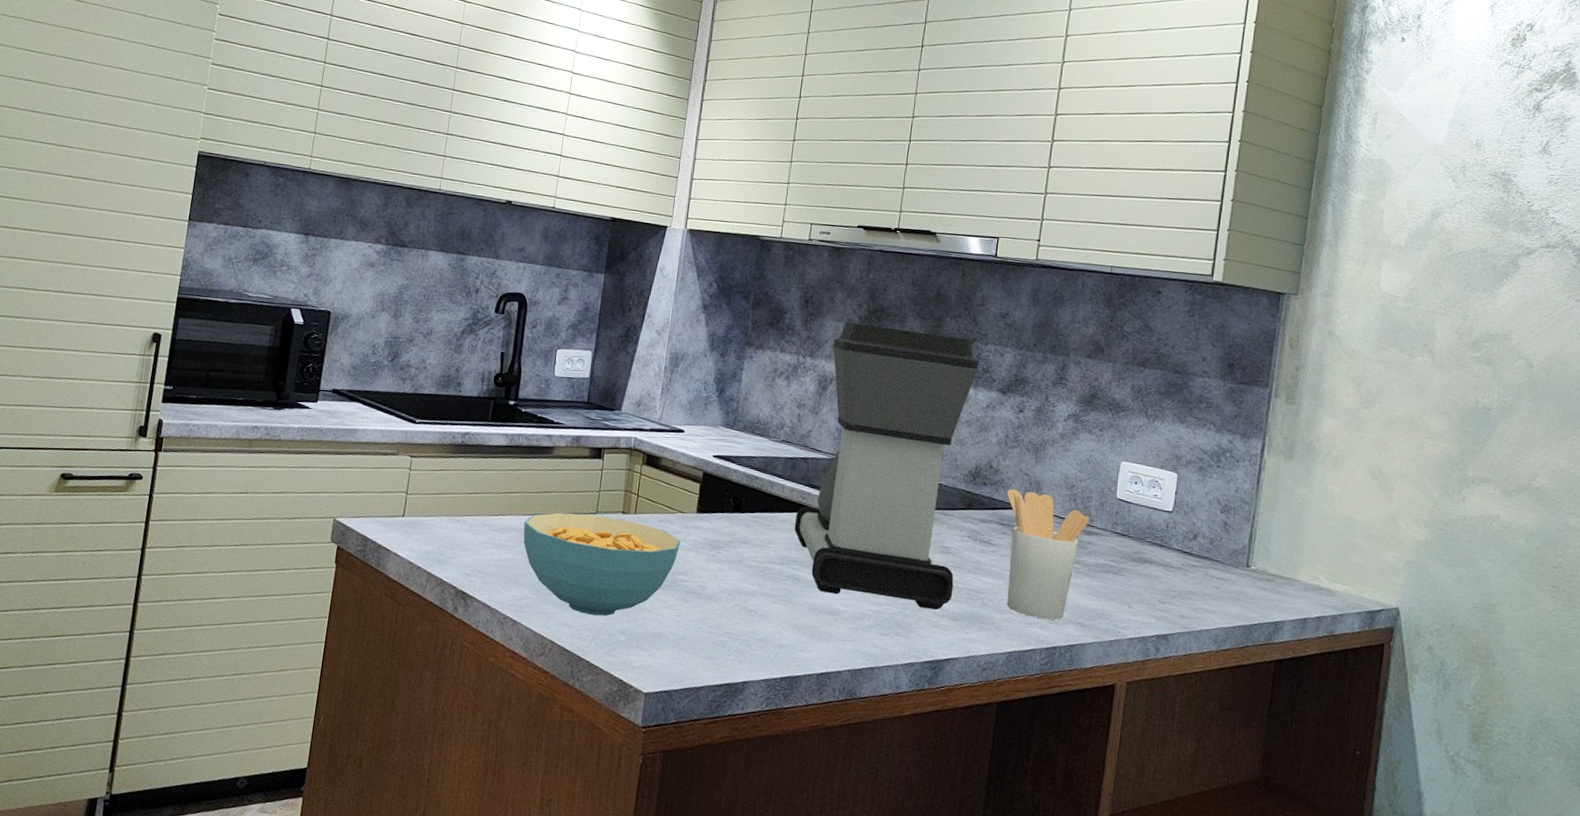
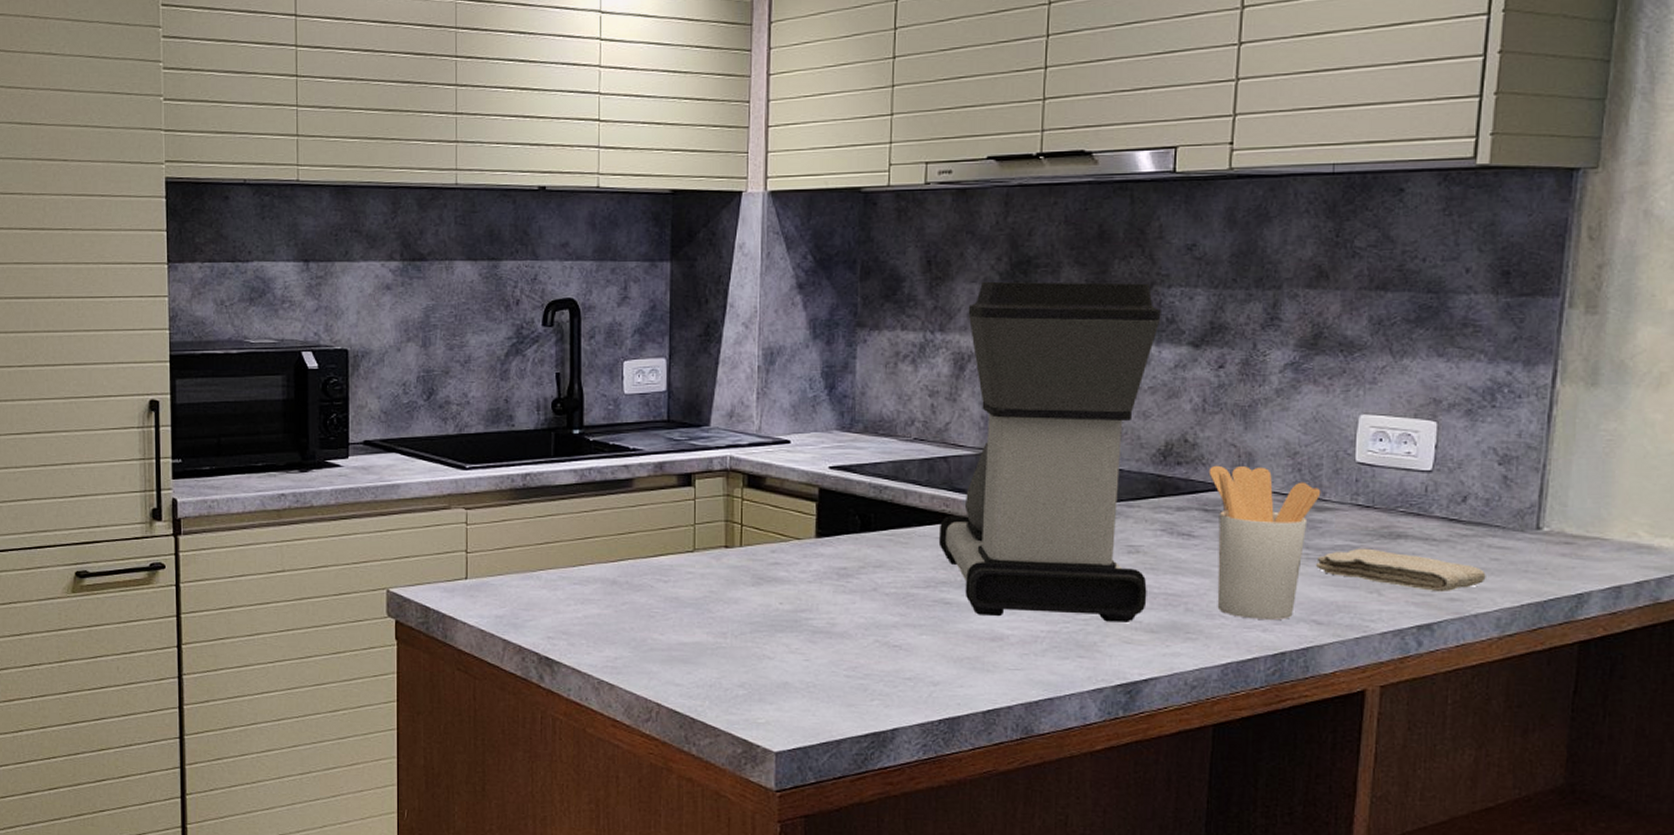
cereal bowl: present [523,512,680,617] -> none [609,553,799,670]
washcloth: none [1083,567,1209,610] -> present [1316,548,1486,593]

